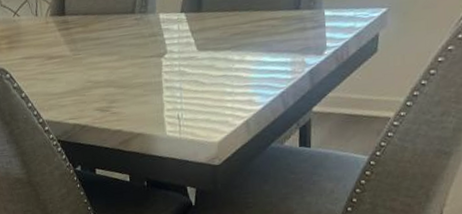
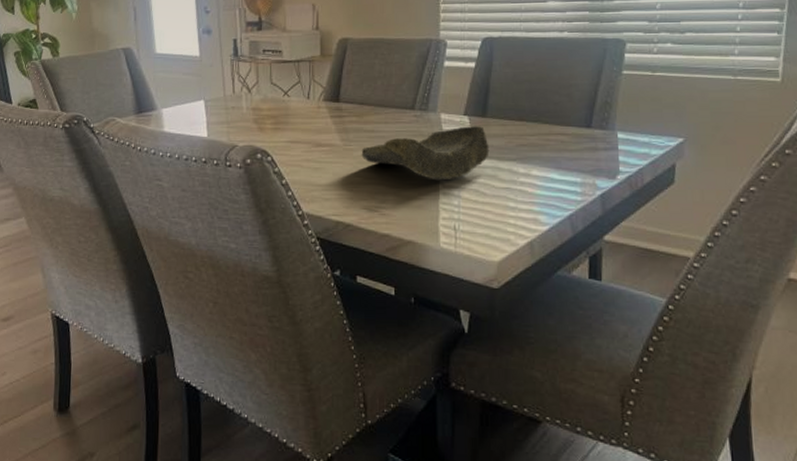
decorative bowl: none [89,21,206,77] -> present [361,126,490,181]

